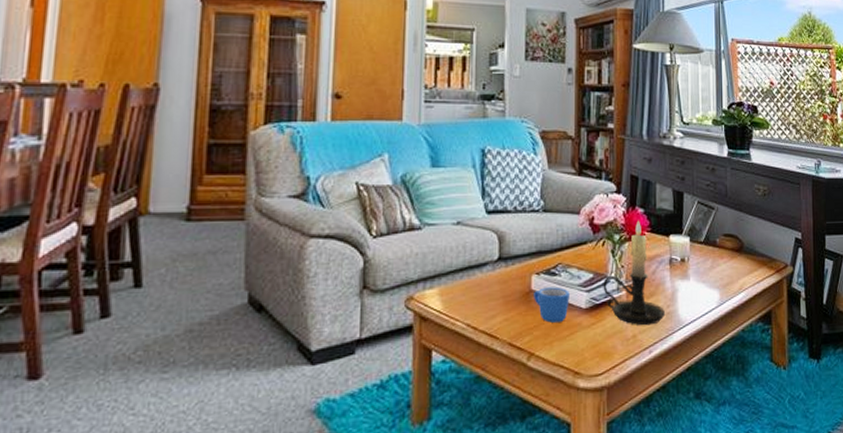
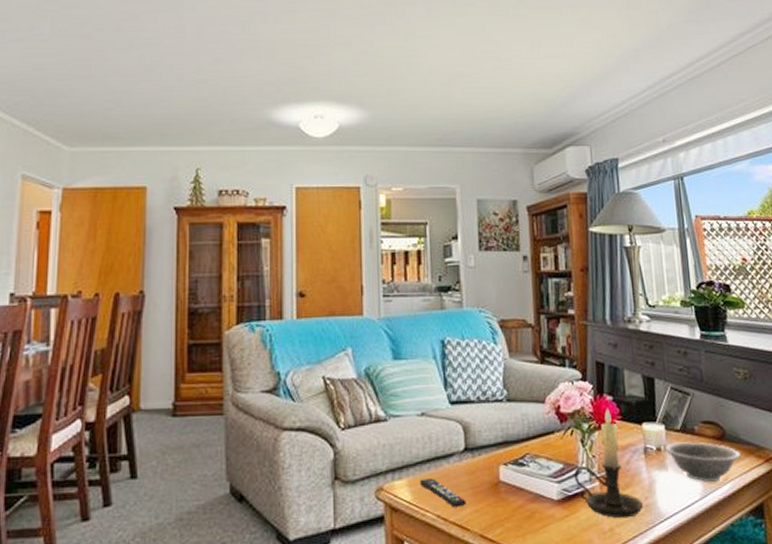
remote control: none [452,287,497,317] -> present [420,478,466,508]
mug: present [534,287,569,323] -> none [502,477,540,515]
decorative bowl: none [688,253,755,291] -> present [664,442,741,482]

